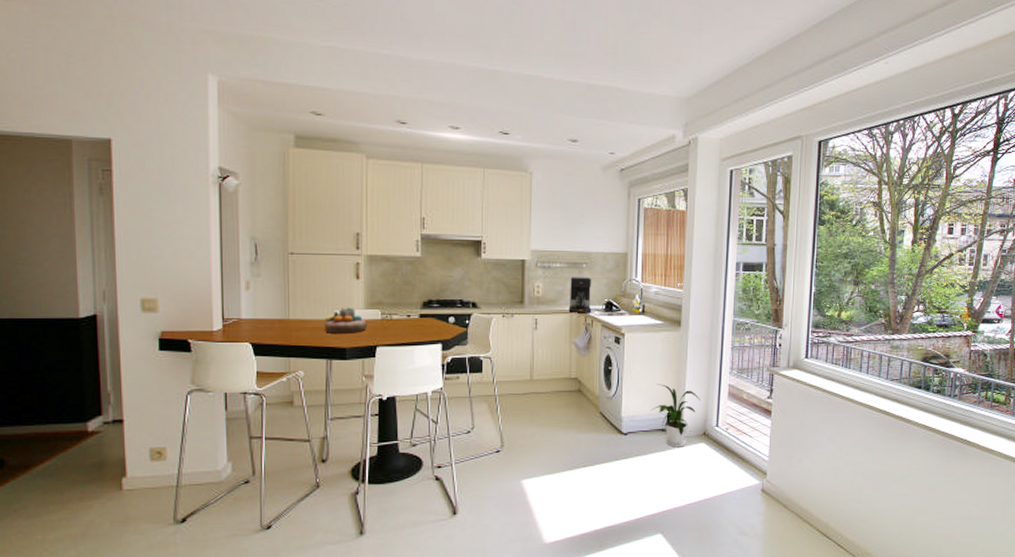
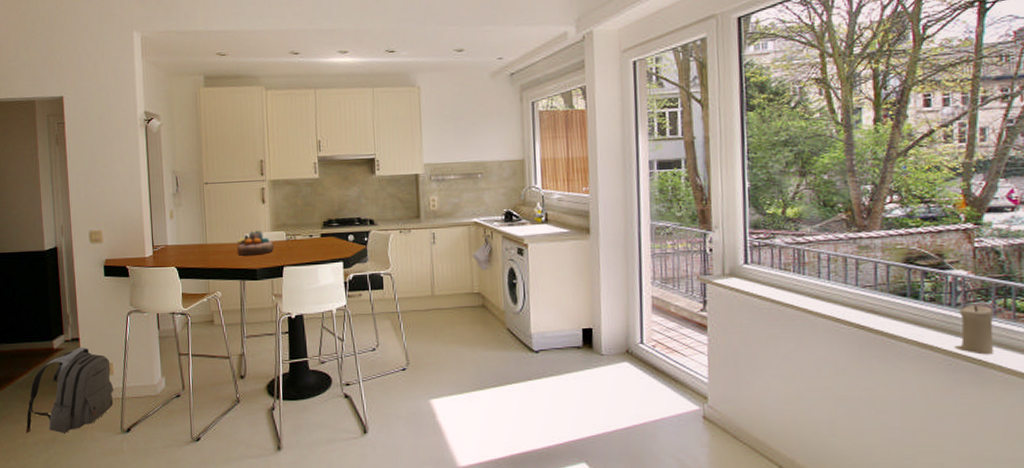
backpack: none [46,430,167,529] -> present [26,347,114,434]
coffee maker: present [568,277,592,314] -> none [466,187,491,226]
house plant: present [650,384,700,447] -> none [562,297,619,367]
candle: none [950,397,979,436] -> present [955,305,995,355]

